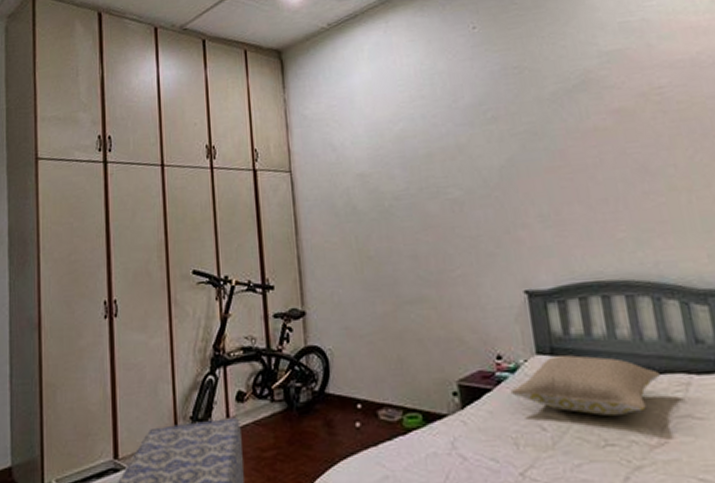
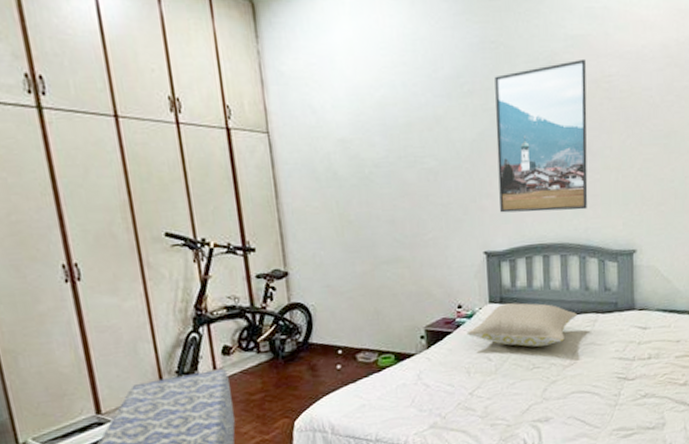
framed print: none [521,72,654,245] -> present [494,58,588,213]

